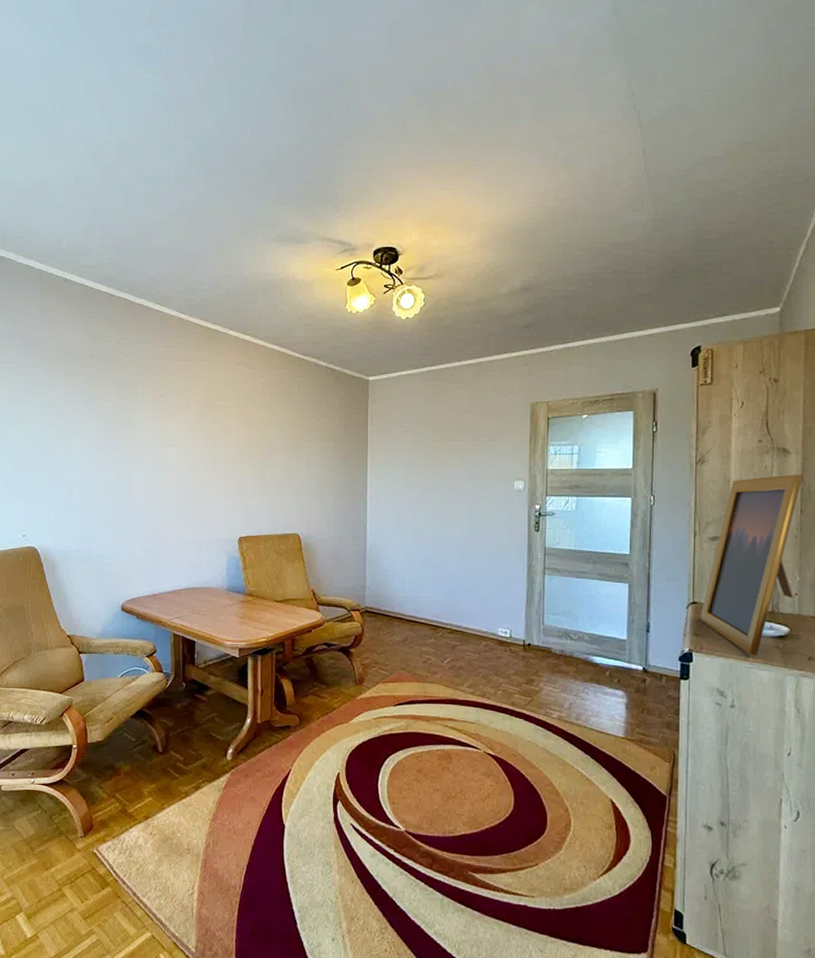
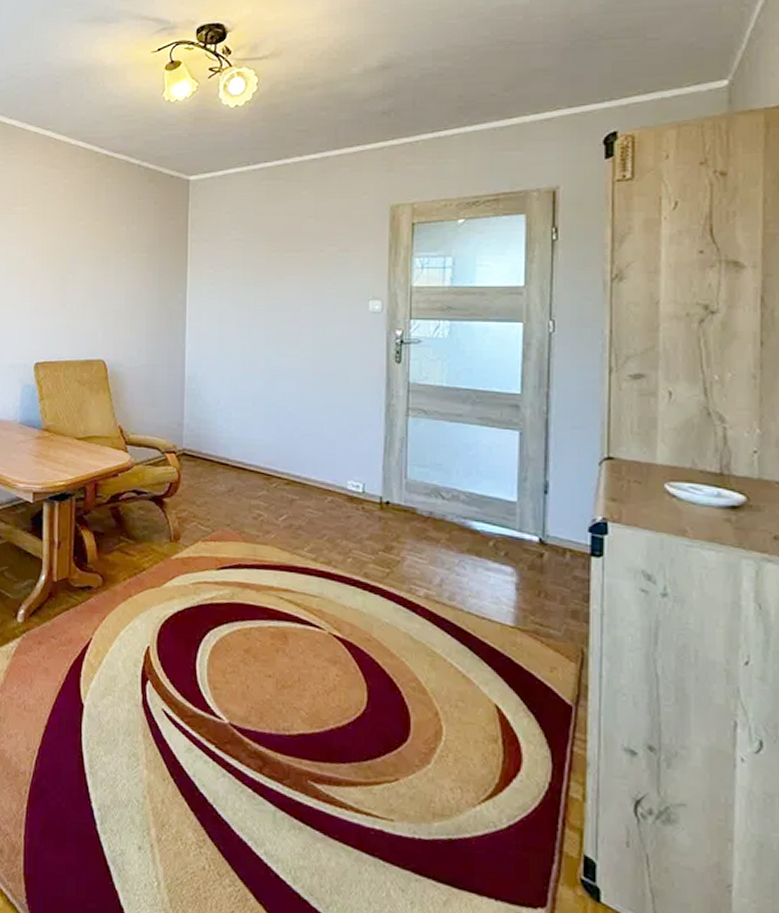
picture frame: present [699,474,803,656] -> none [616,295,764,531]

